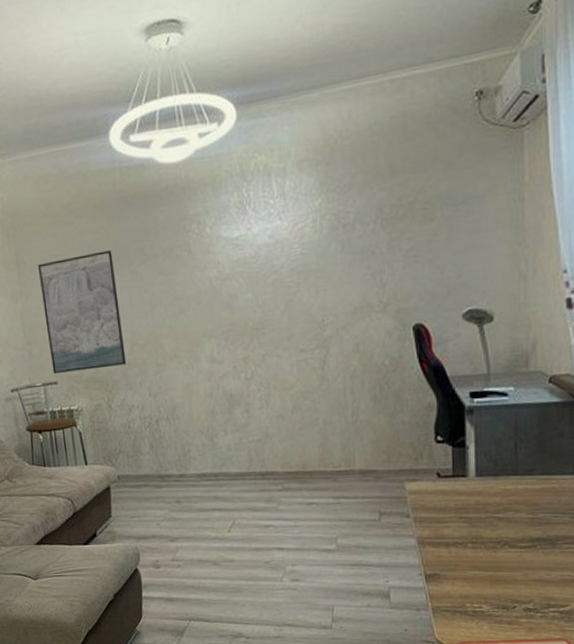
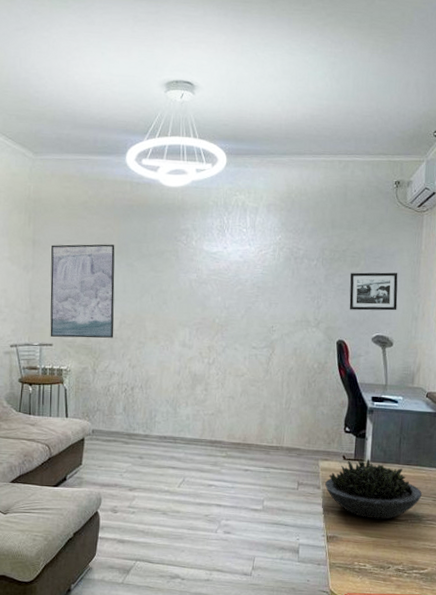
succulent plant: none [416,473,553,549] -> present [325,459,422,519]
picture frame: none [422,220,495,282] -> present [349,272,398,311]

